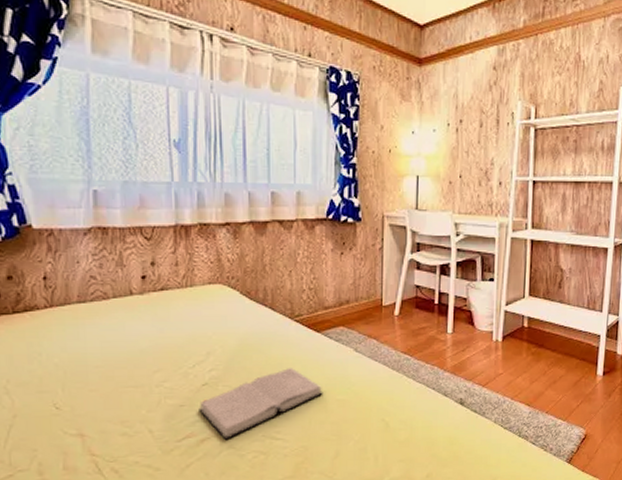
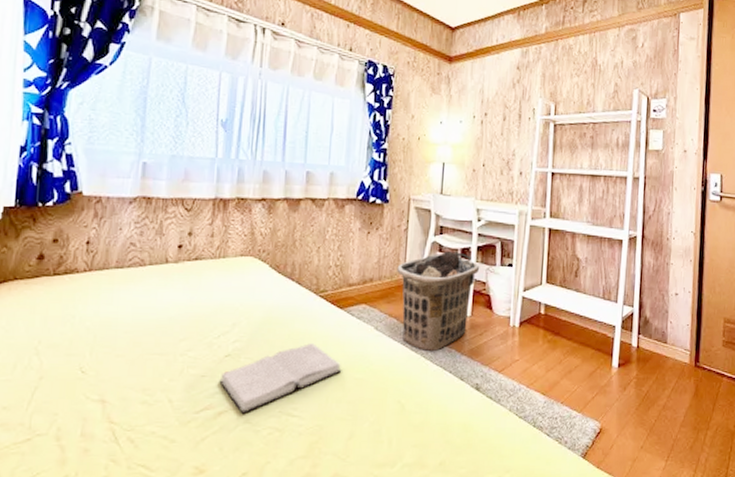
clothes hamper: none [374,269,460,370] -> present [397,251,480,352]

